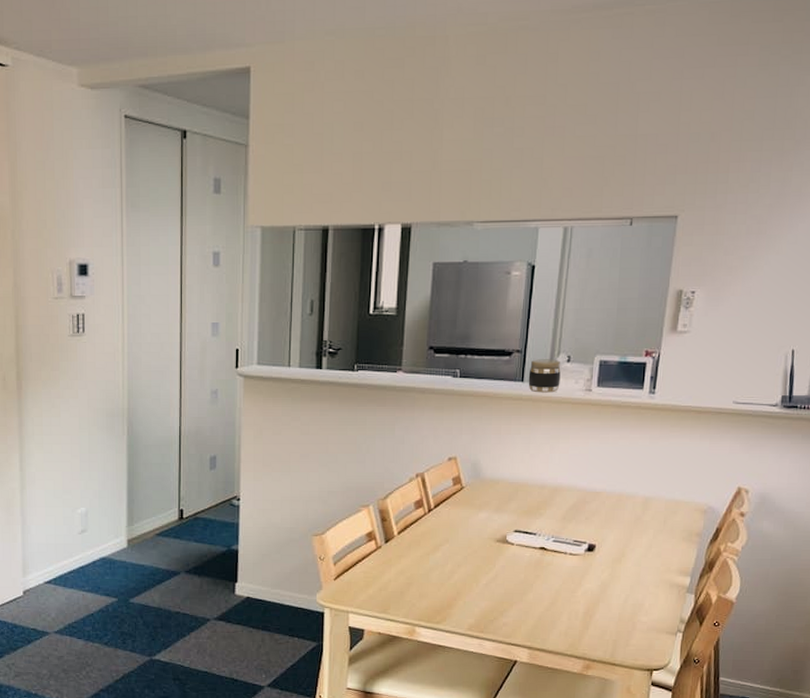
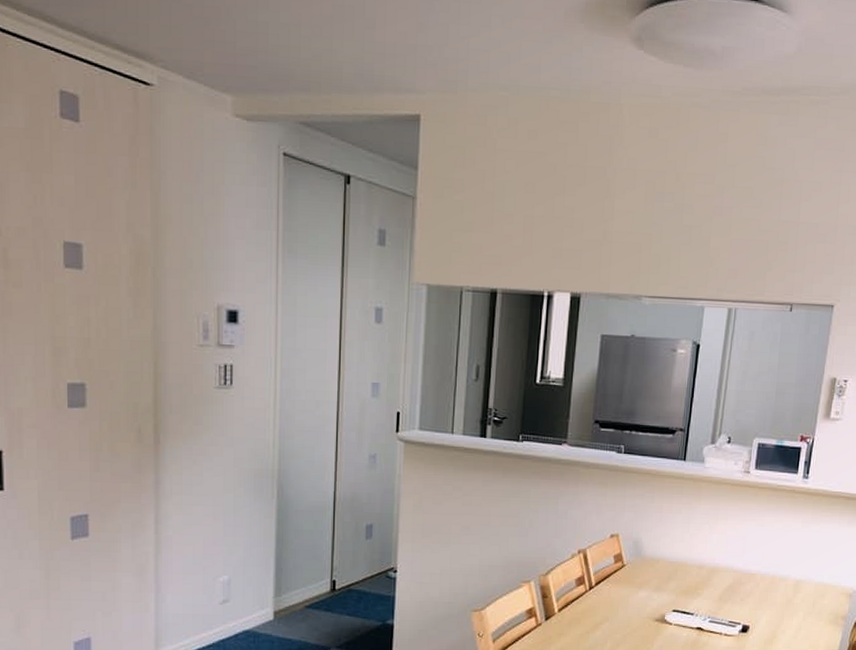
jar: present [528,359,561,393] -> none [690,438,722,473]

